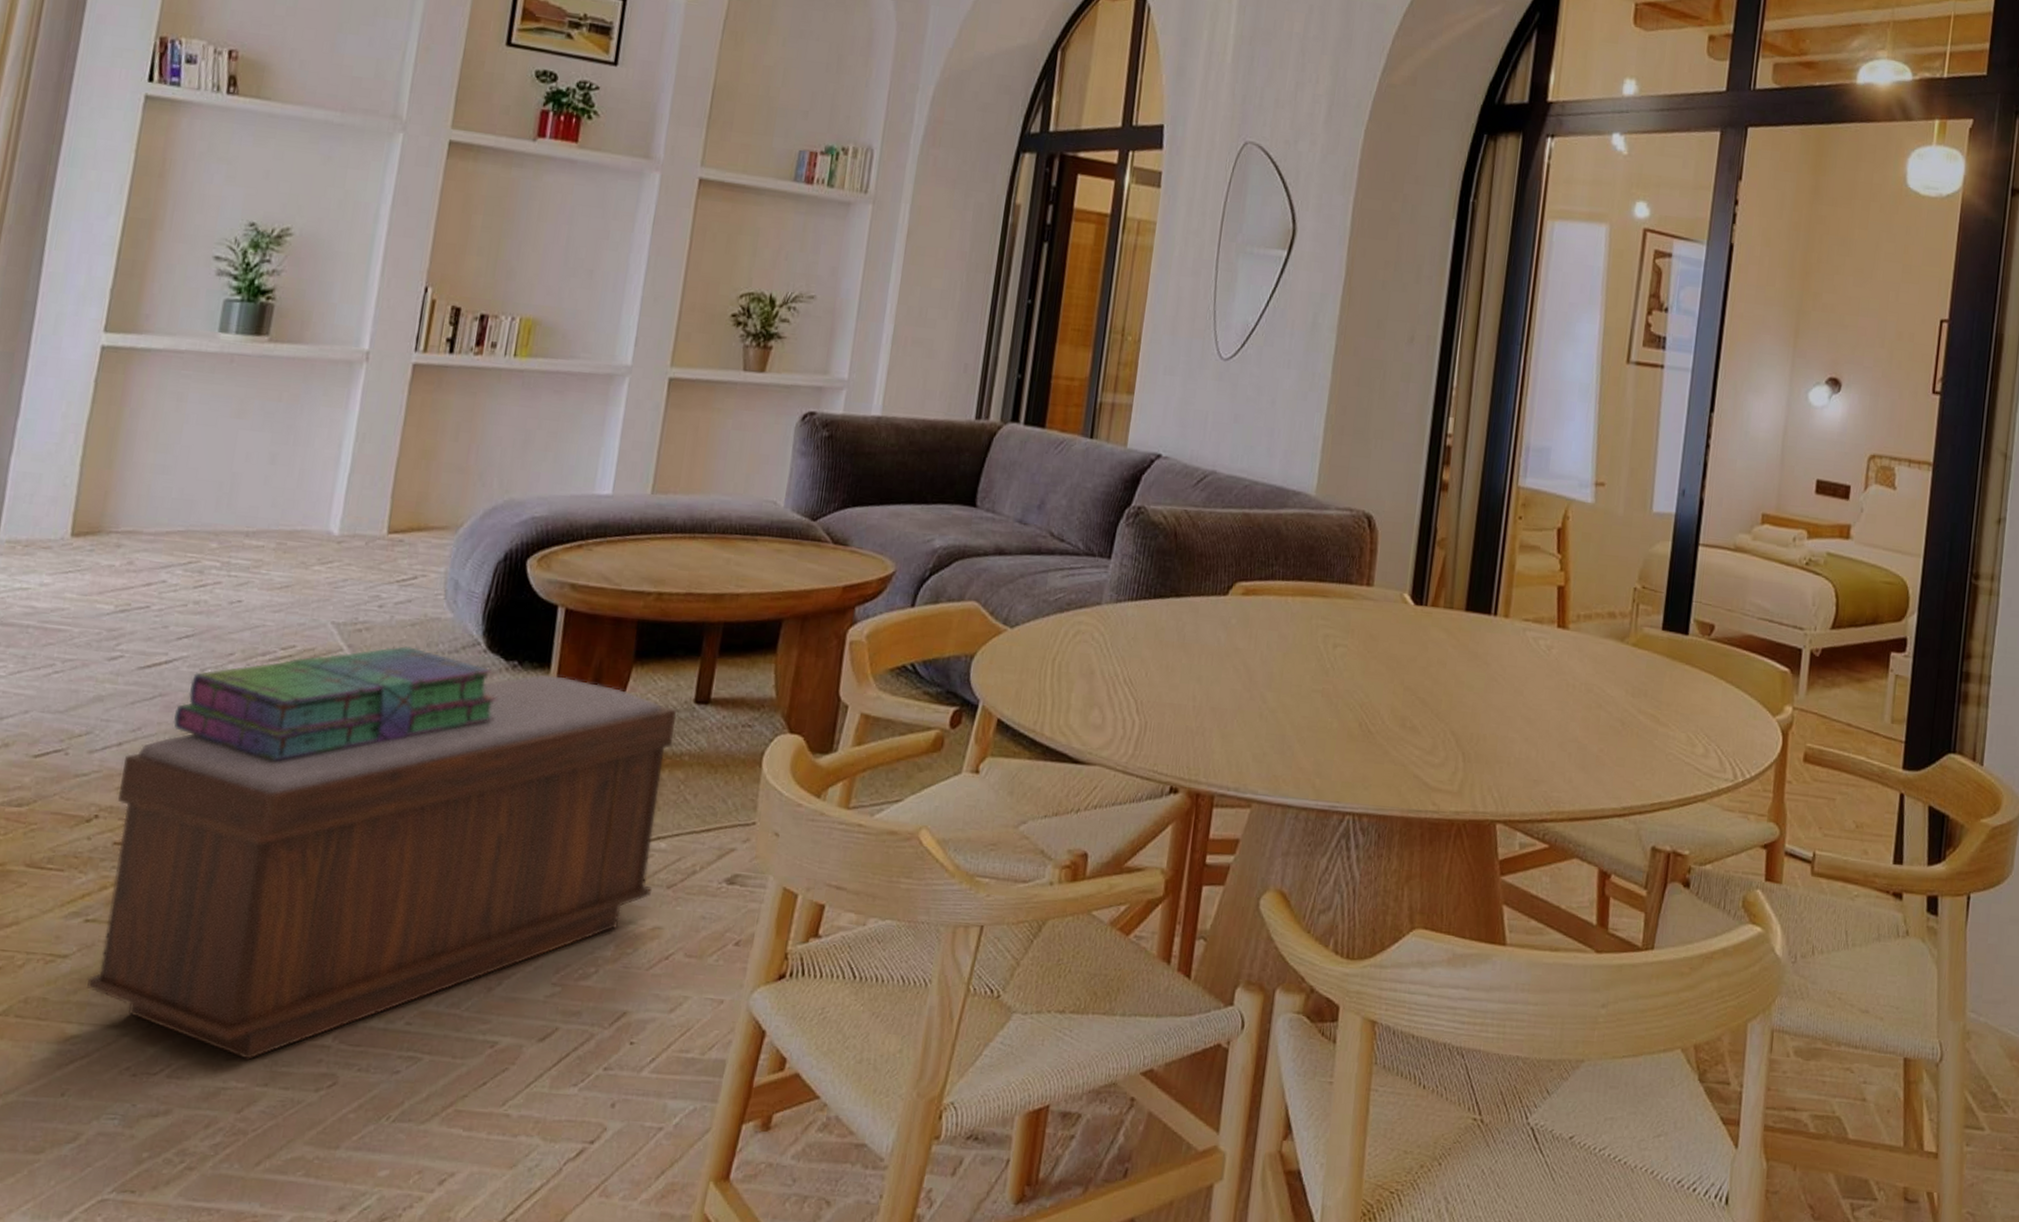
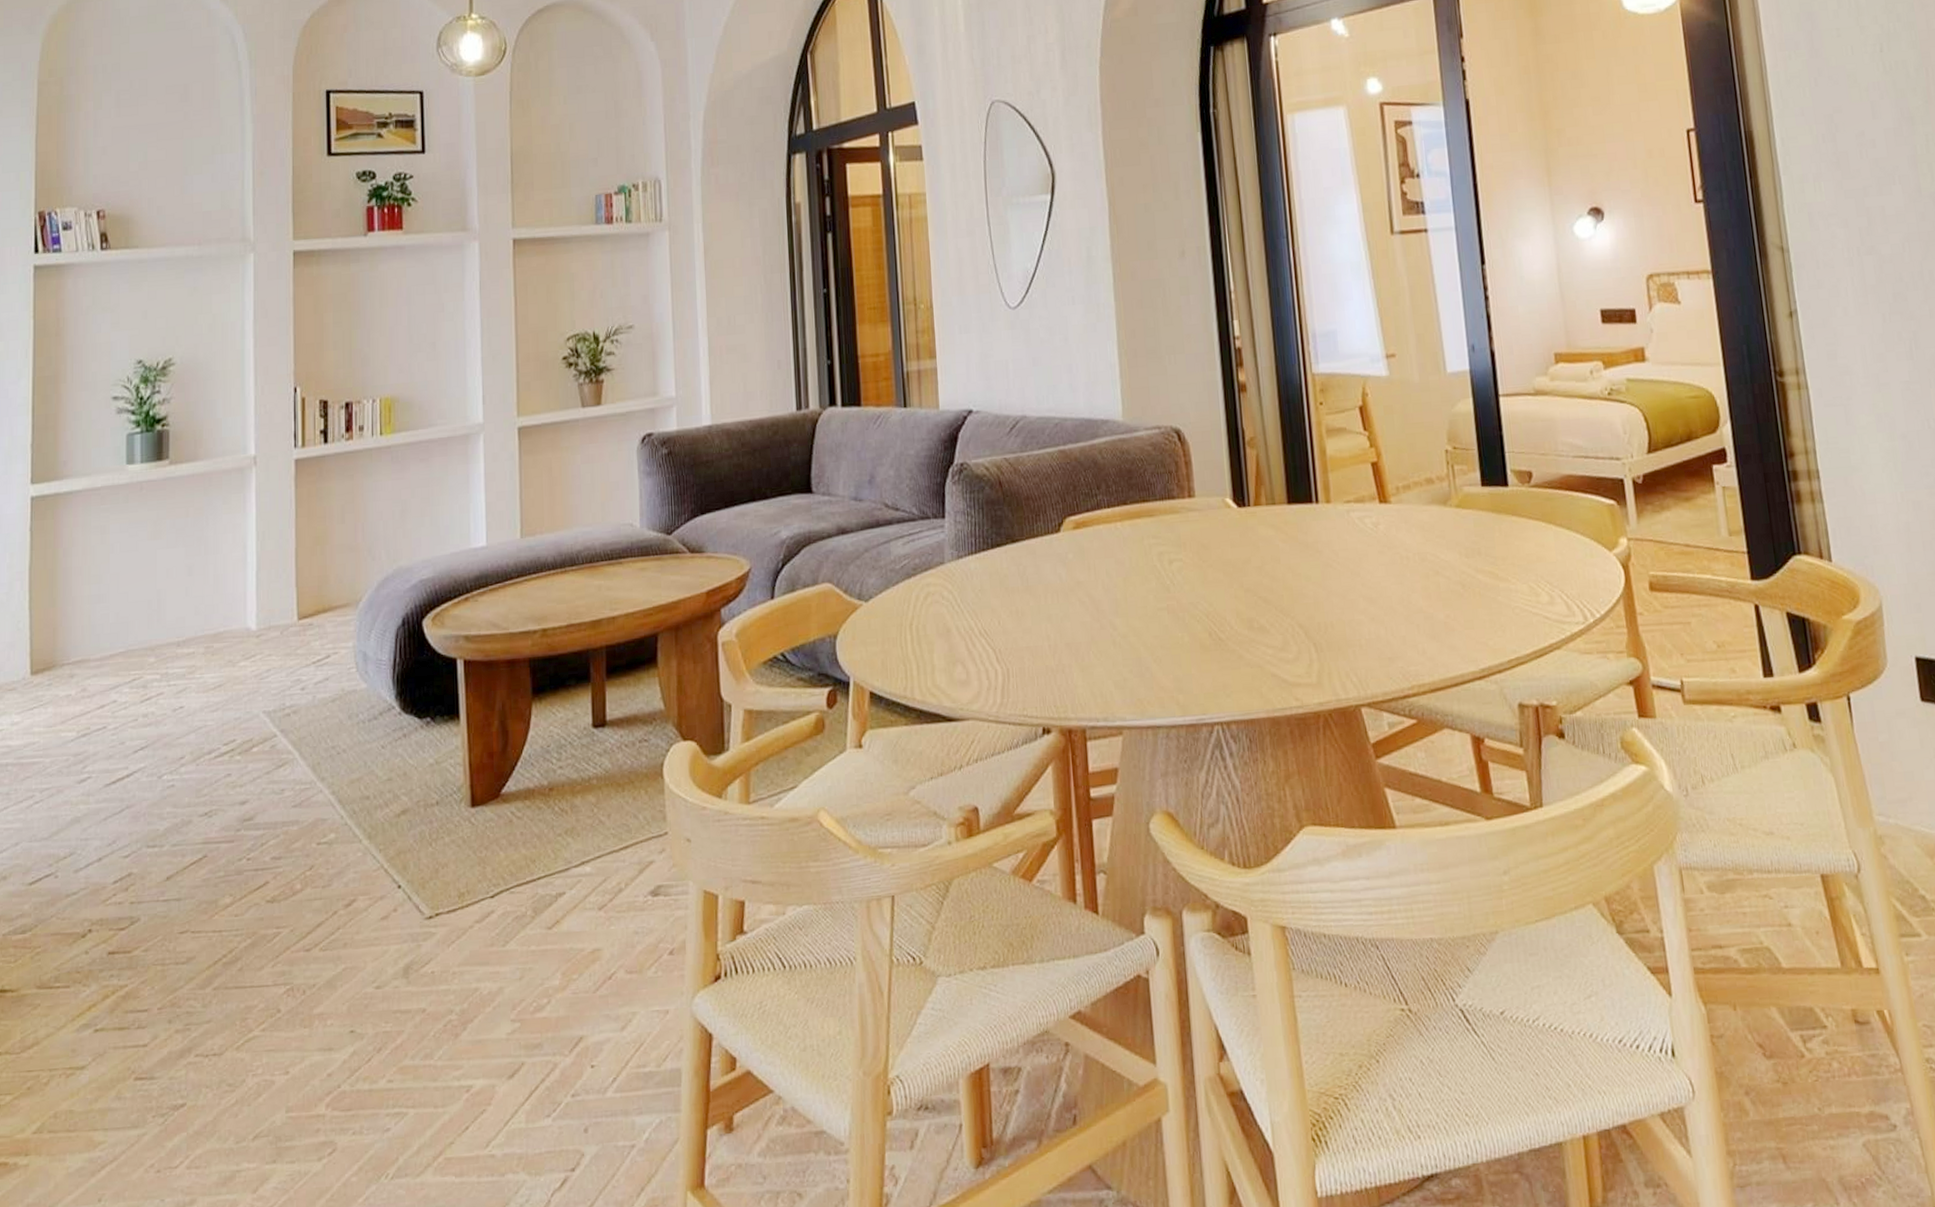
bench: present [87,674,676,1061] -> none [104,724,585,1141]
stack of books: present [172,646,497,761] -> none [141,721,418,851]

